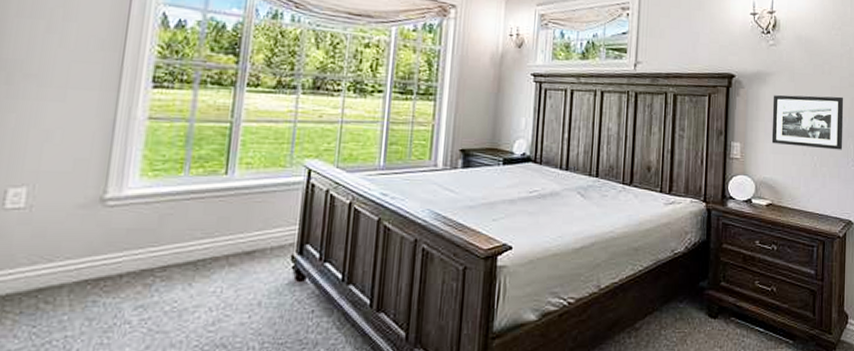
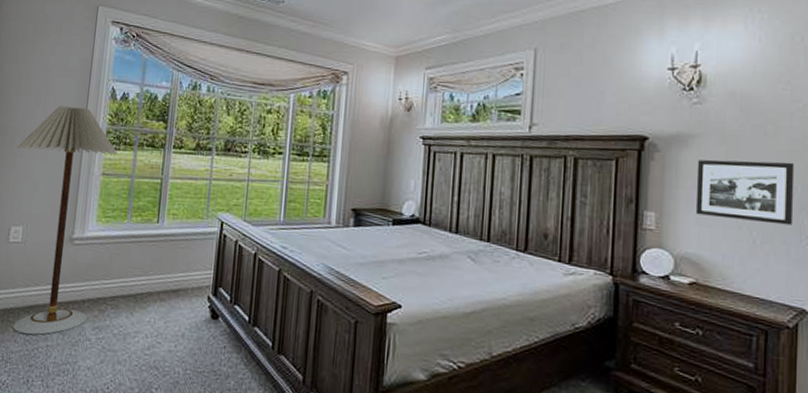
floor lamp: none [10,33,170,326] -> present [12,106,117,335]

